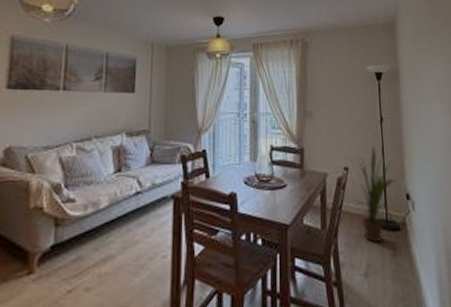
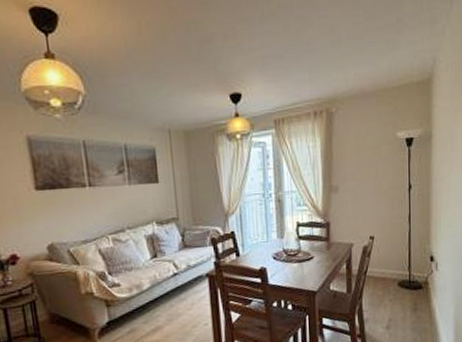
house plant: present [346,146,396,242] -> none [372,214,421,300]

